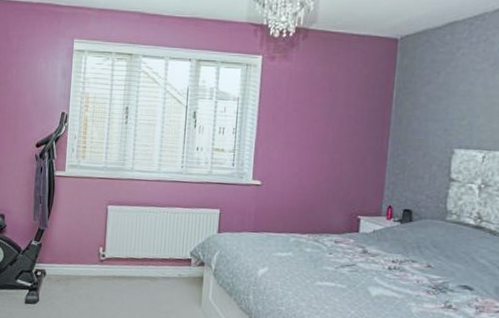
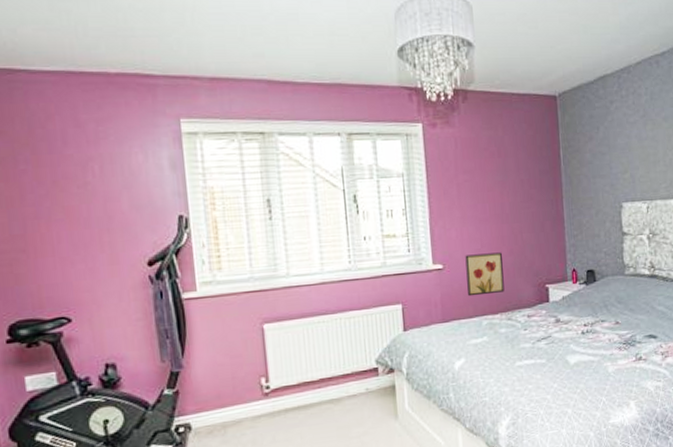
wall art: none [280,176,318,215] -> present [465,252,505,297]

